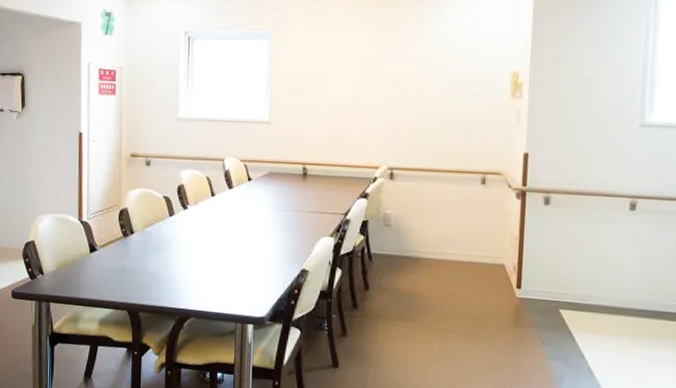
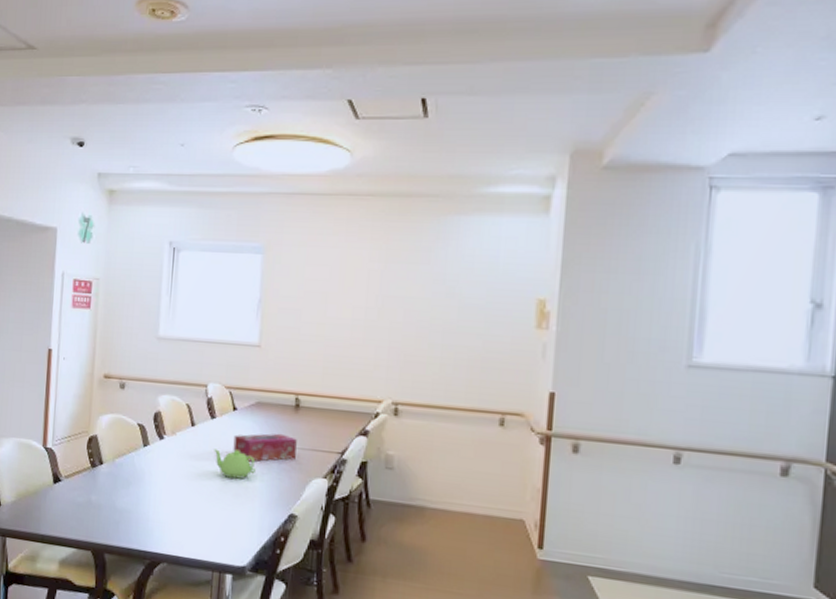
teapot: none [233,215,270,241] -> present [214,449,255,479]
tissue box: none [249,199,306,226] -> present [233,433,297,462]

